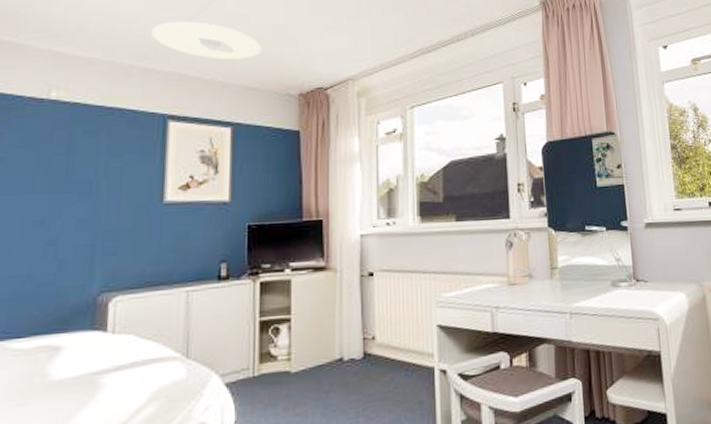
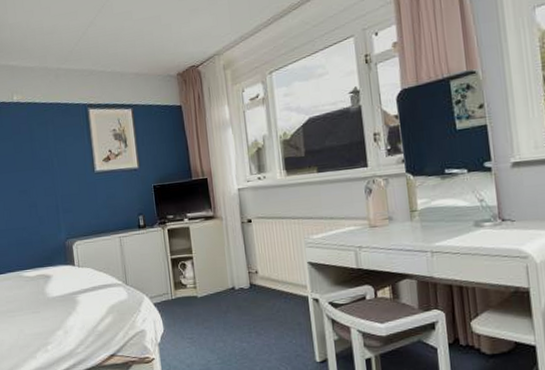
ceiling light: present [151,21,263,60] -> none [66,24,146,54]

